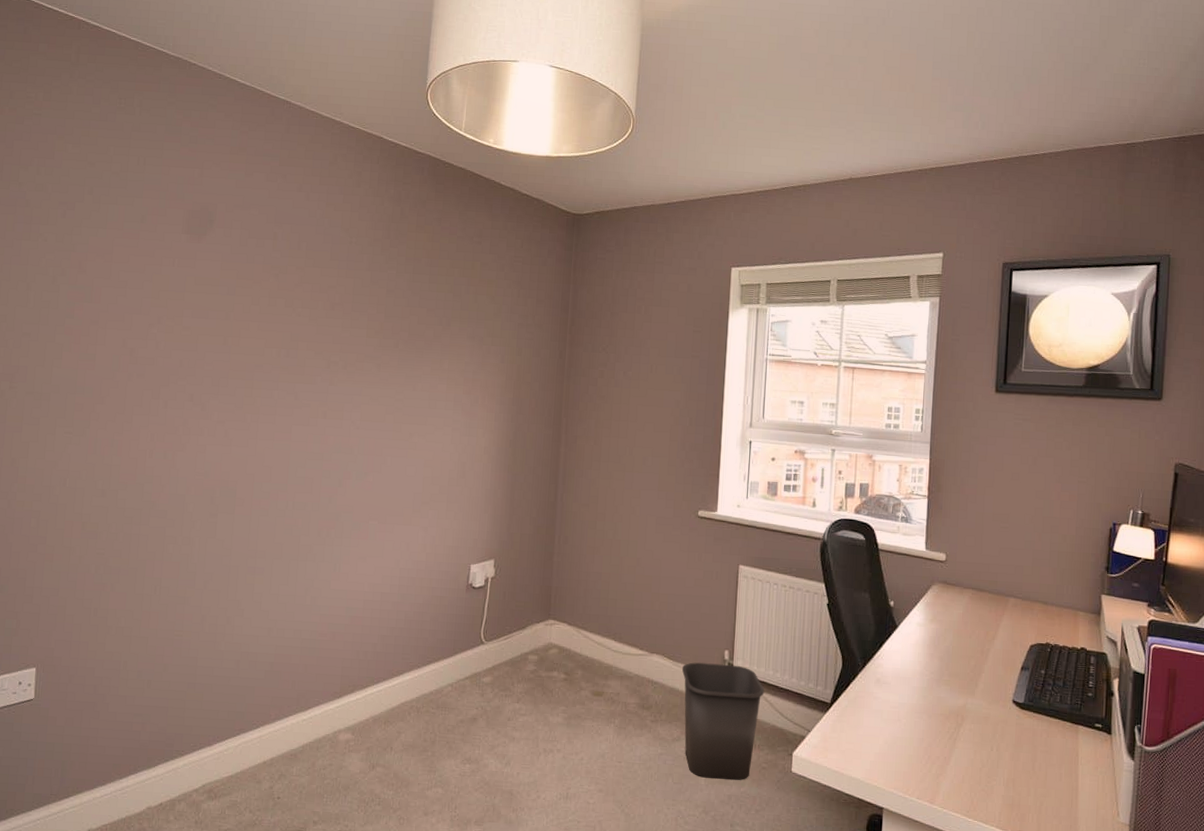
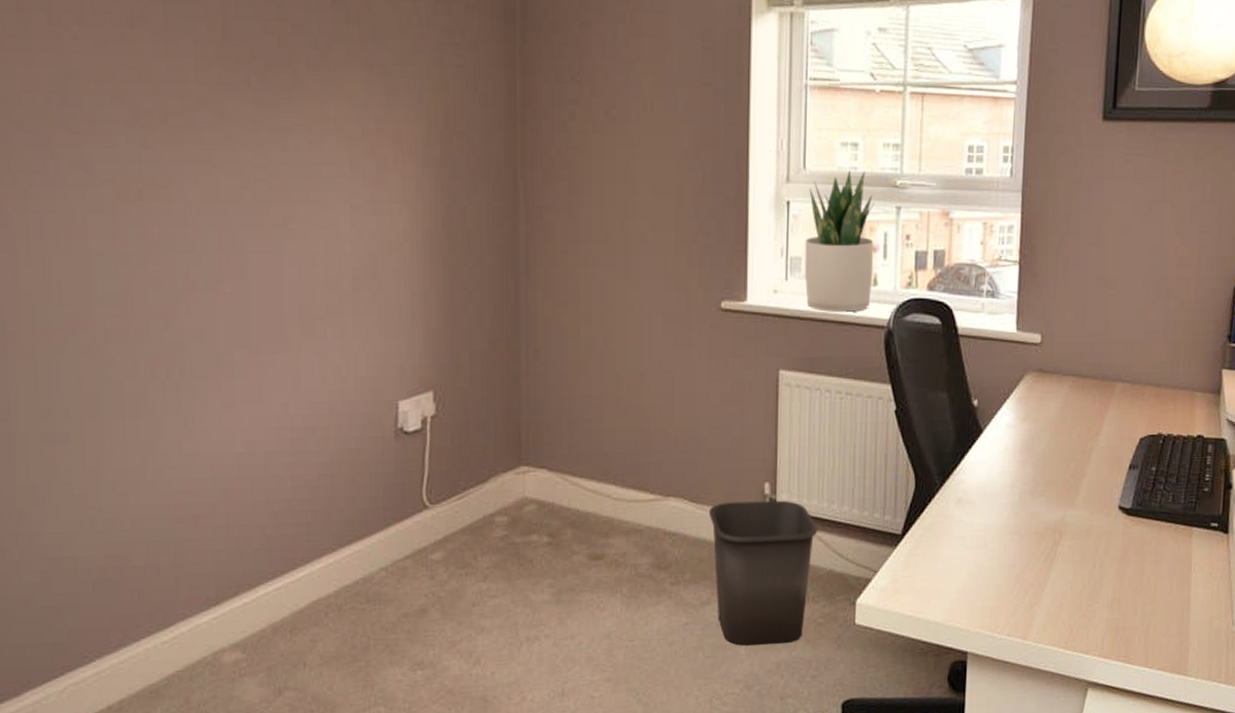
planter: none [760,421,815,526] -> present [804,171,874,313]

